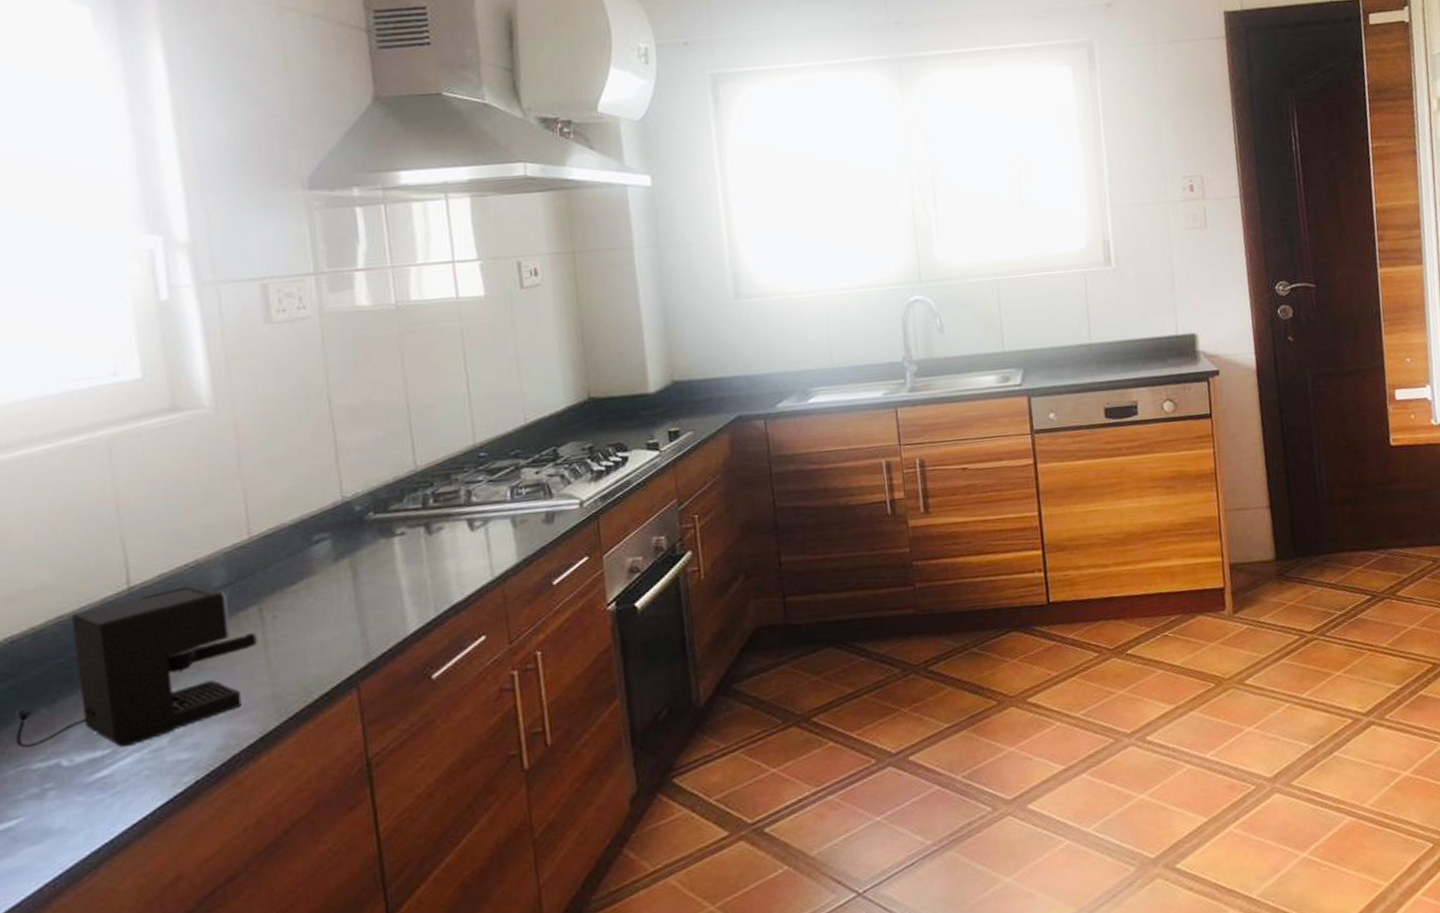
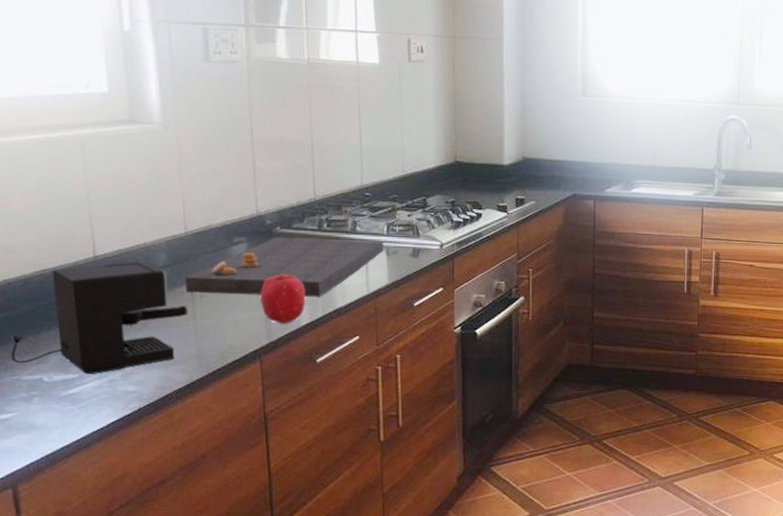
cutting board: none [252,510,509,616] -> present [185,237,384,297]
fruit: none [352,569,413,637] -> present [260,272,306,324]

